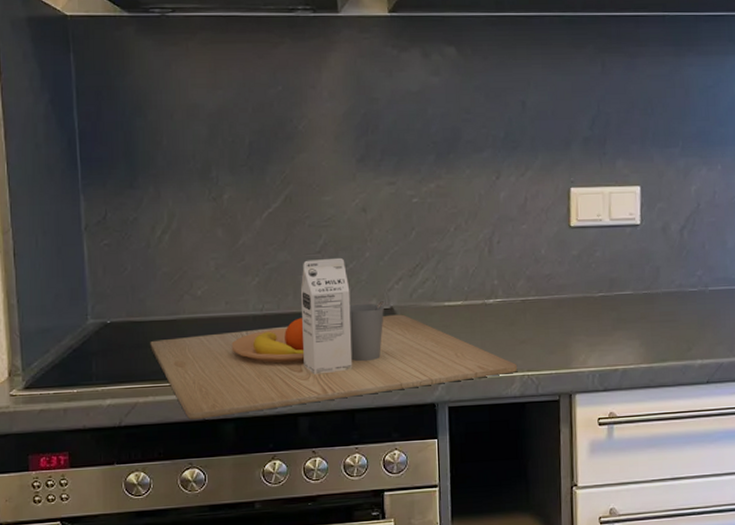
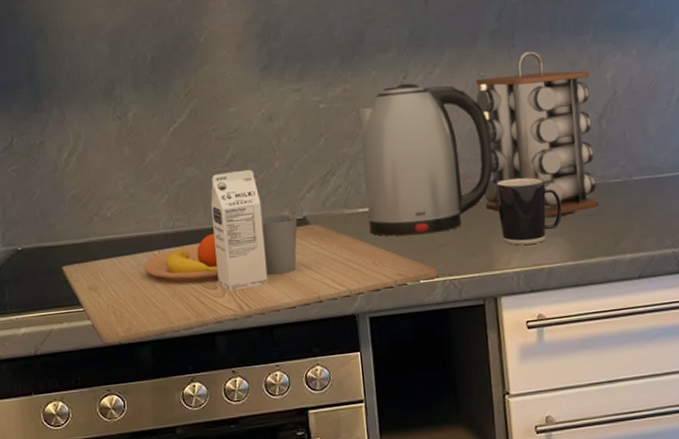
kettle: none [447,183,577,331] -> present [355,83,493,237]
spice rack: none [565,160,675,321] -> present [476,50,599,218]
mug: none [577,281,640,346] -> present [495,177,563,245]

